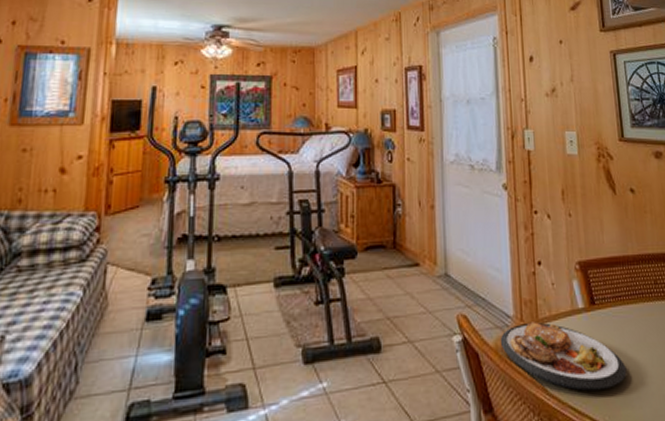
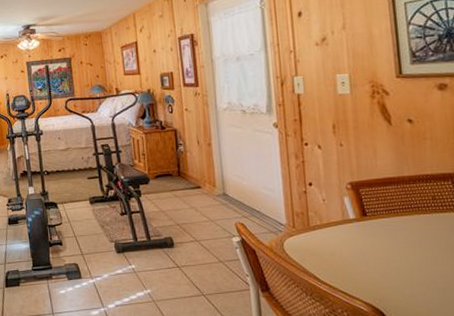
plate: present [500,322,627,391] -> none [274,228,399,280]

